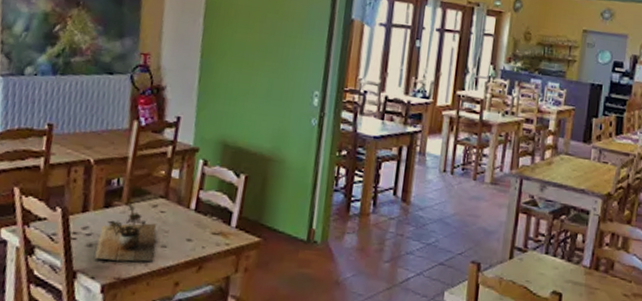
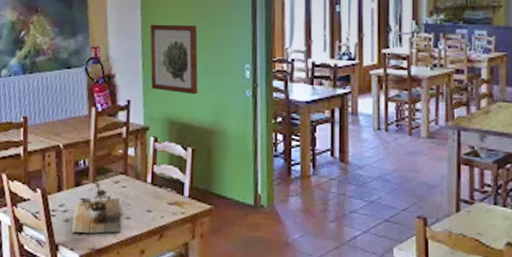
wall art: none [206,35,266,118] -> present [150,24,198,95]

